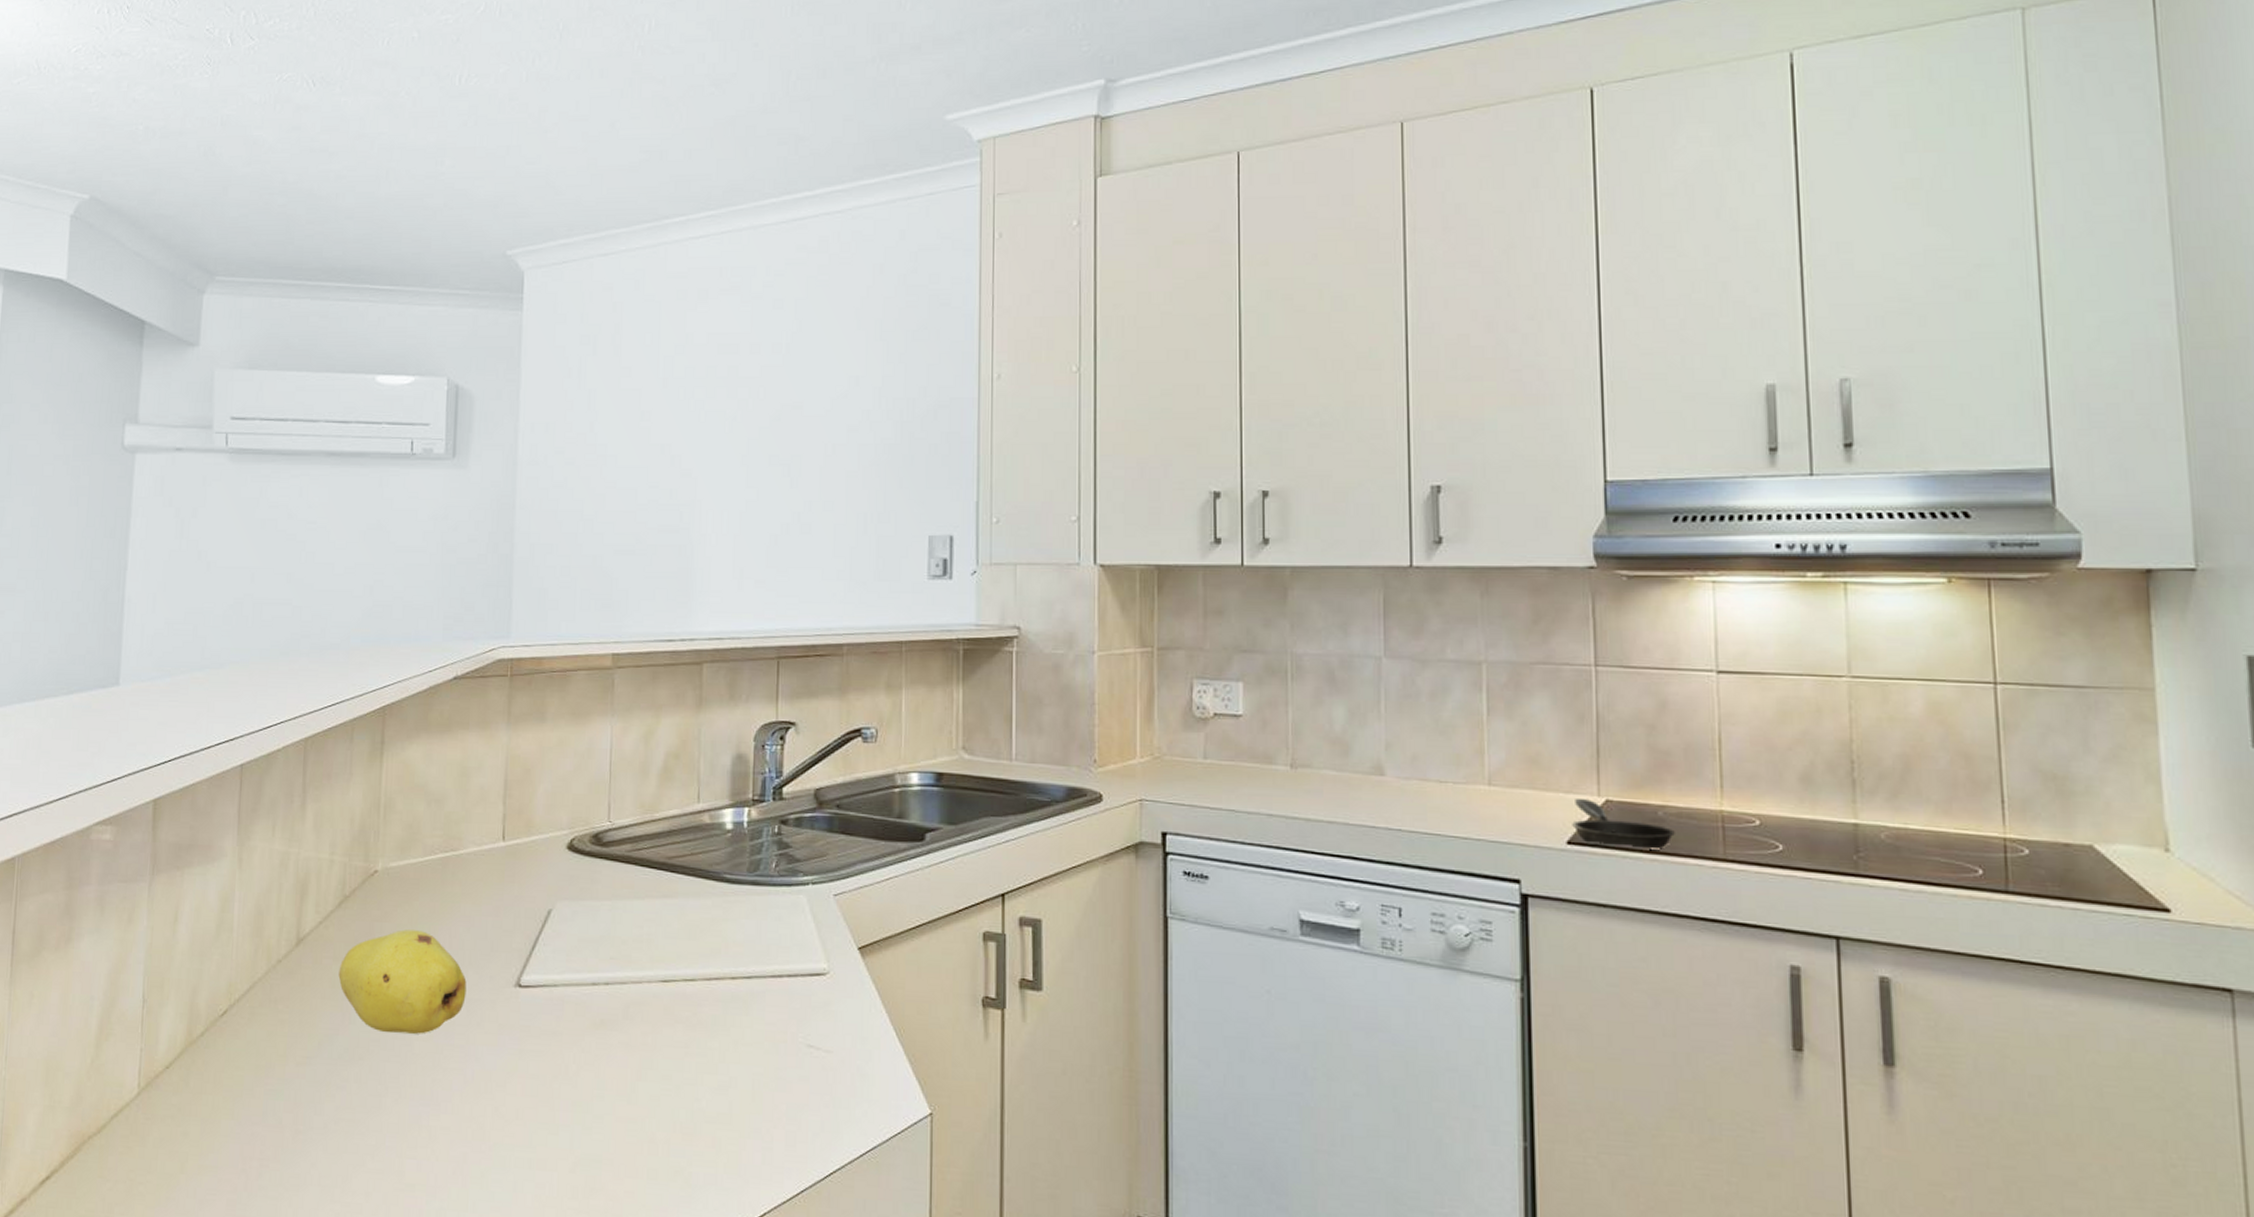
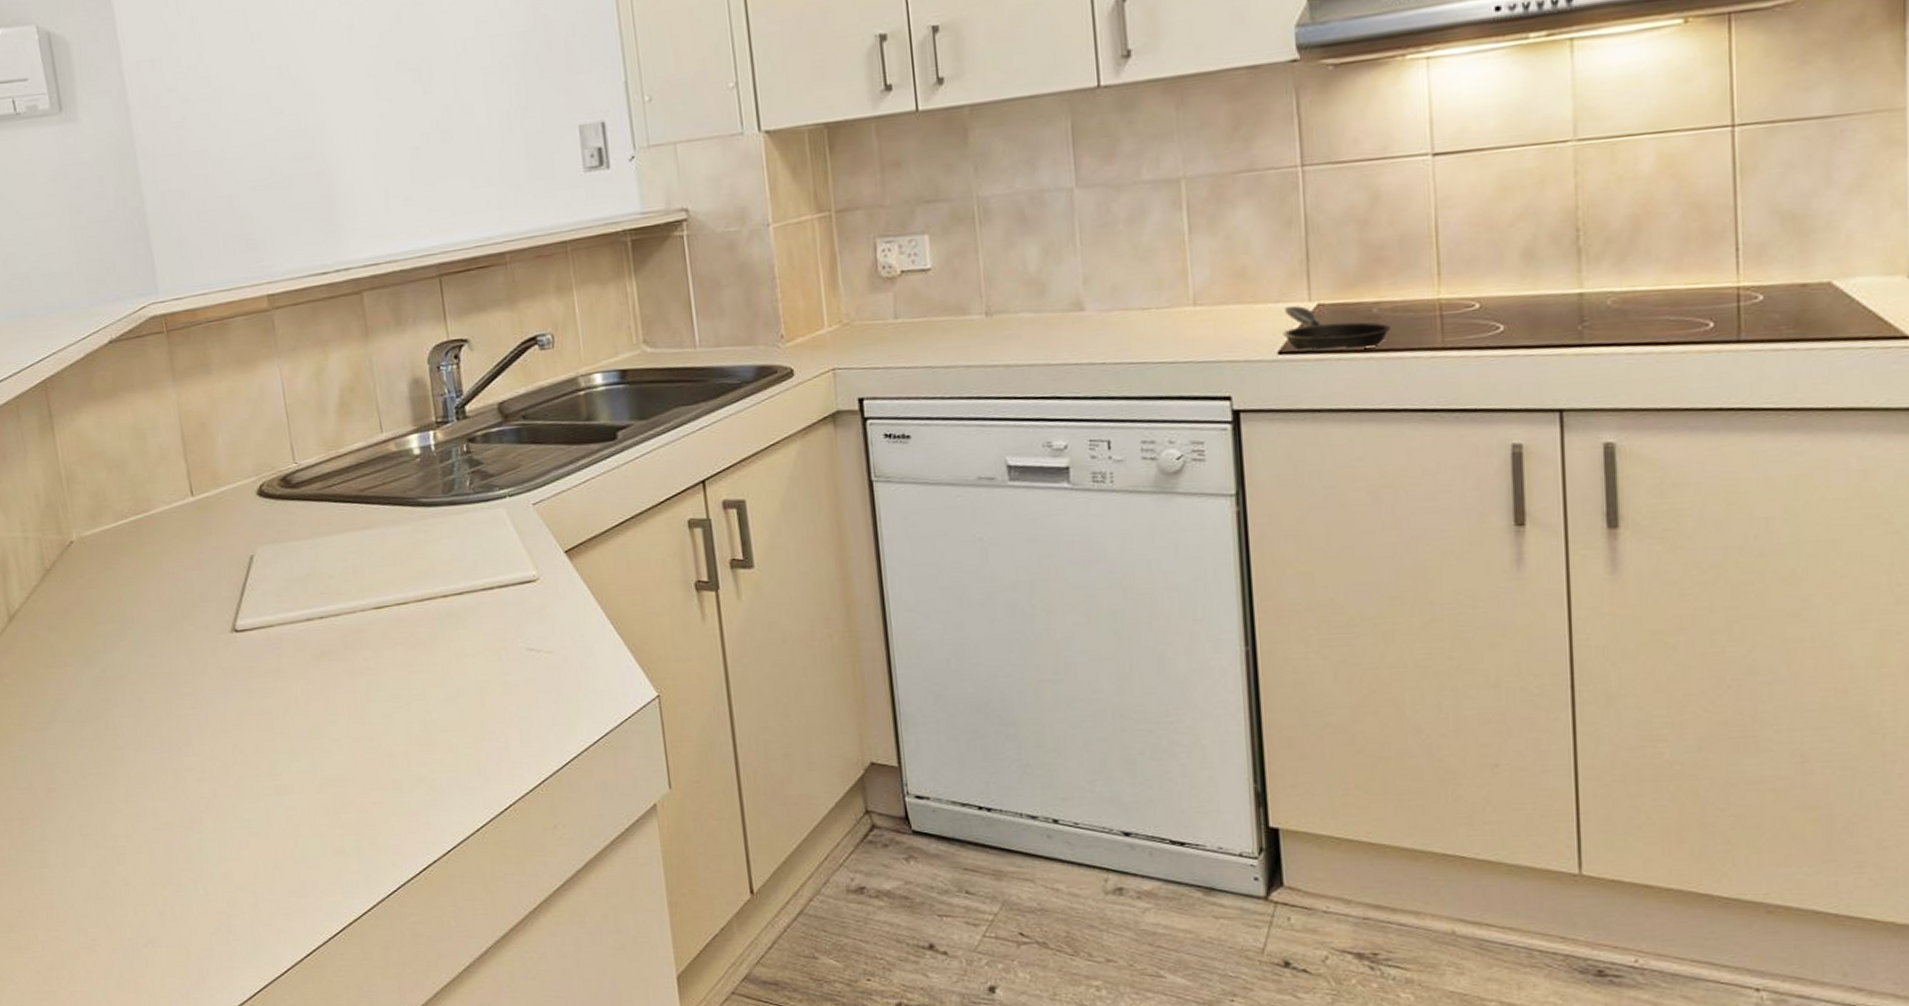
fruit: present [338,929,467,1034] -> none [55,592,186,690]

